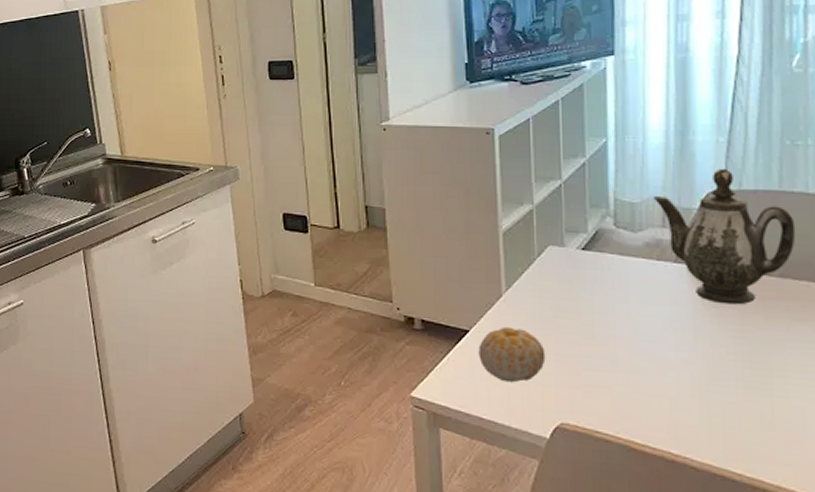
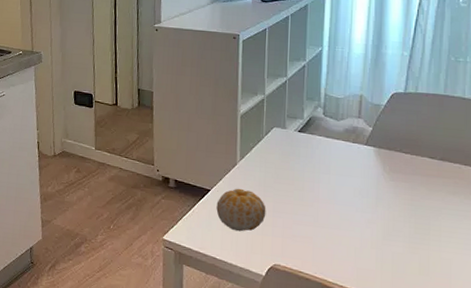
teapot: present [654,168,796,305] -> none [354,75,454,180]

